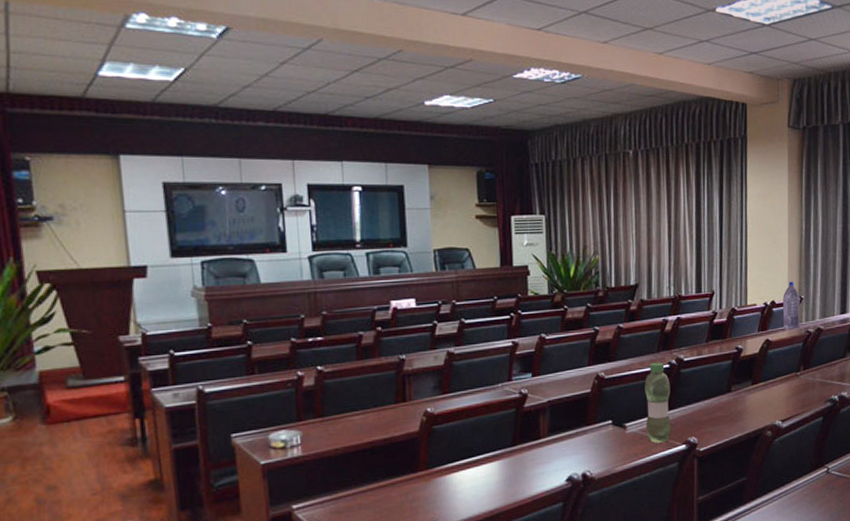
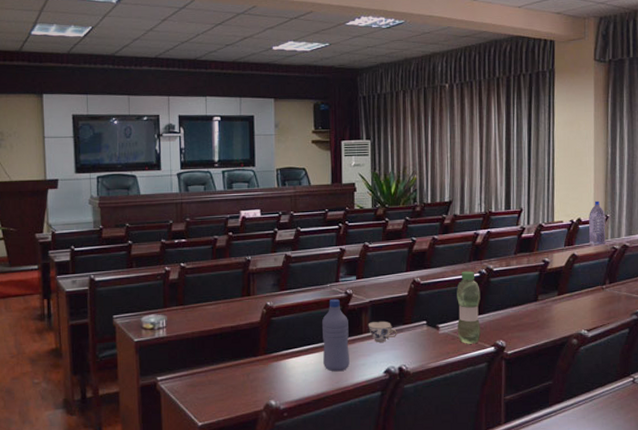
water bottle: none [492,400,526,484] -> present [321,298,350,372]
teacup: none [546,422,580,447] -> present [368,321,397,342]

